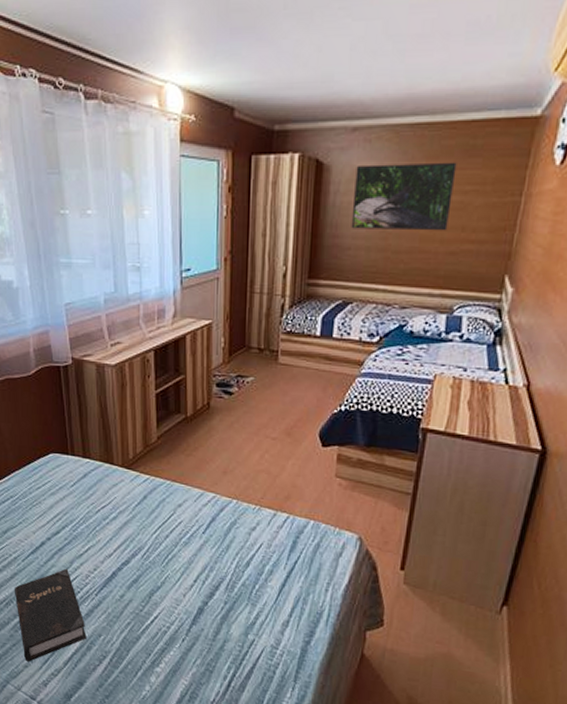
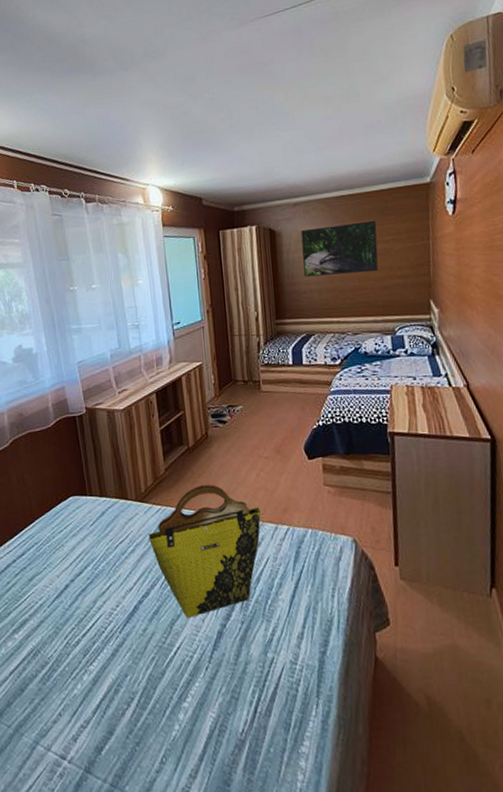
hardback book: present [15,568,87,662] -> none [41,608,114,717]
tote bag: none [134,459,261,591] -> present [149,485,262,618]

